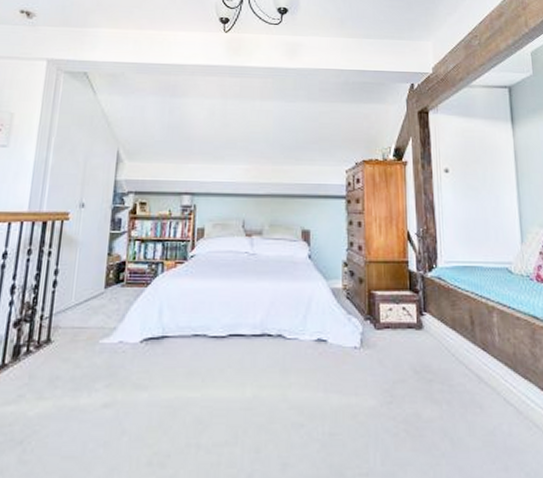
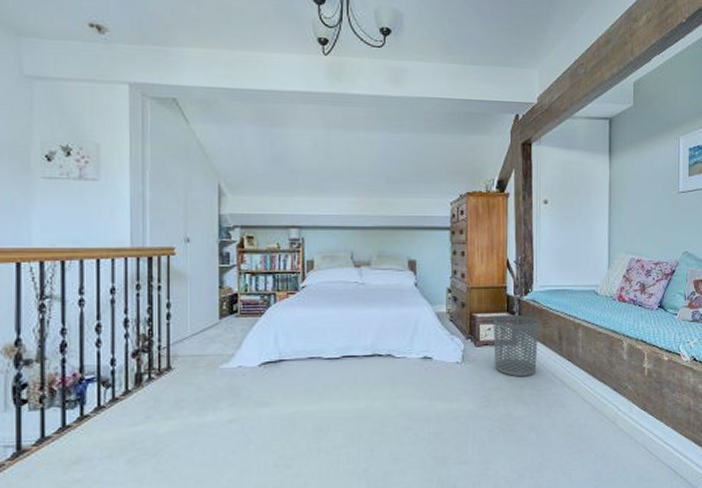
waste bin: none [395,293,447,368] -> present [493,314,538,377]

